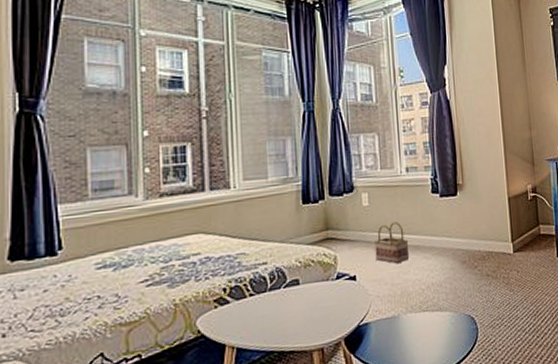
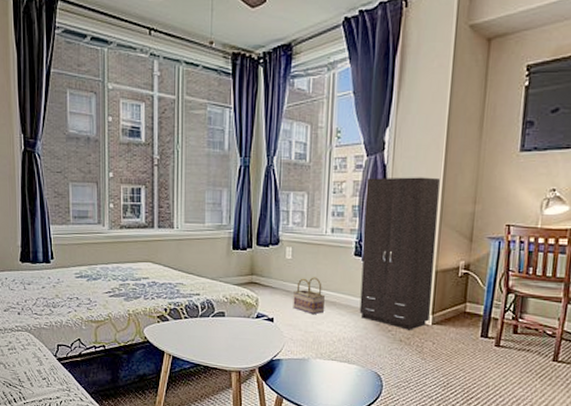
cabinet: none [433,108,511,263] -> present [359,177,441,330]

